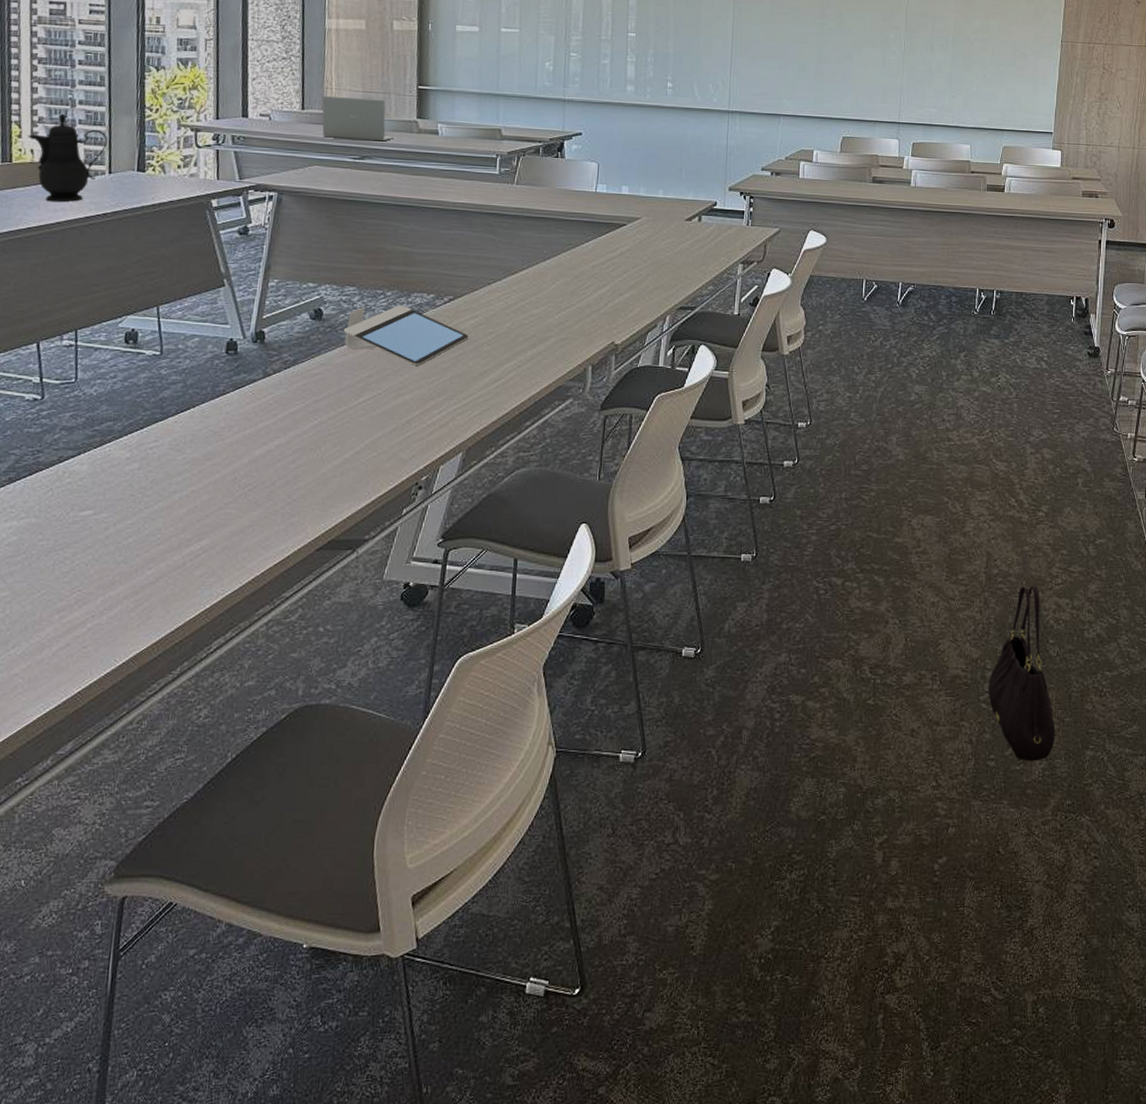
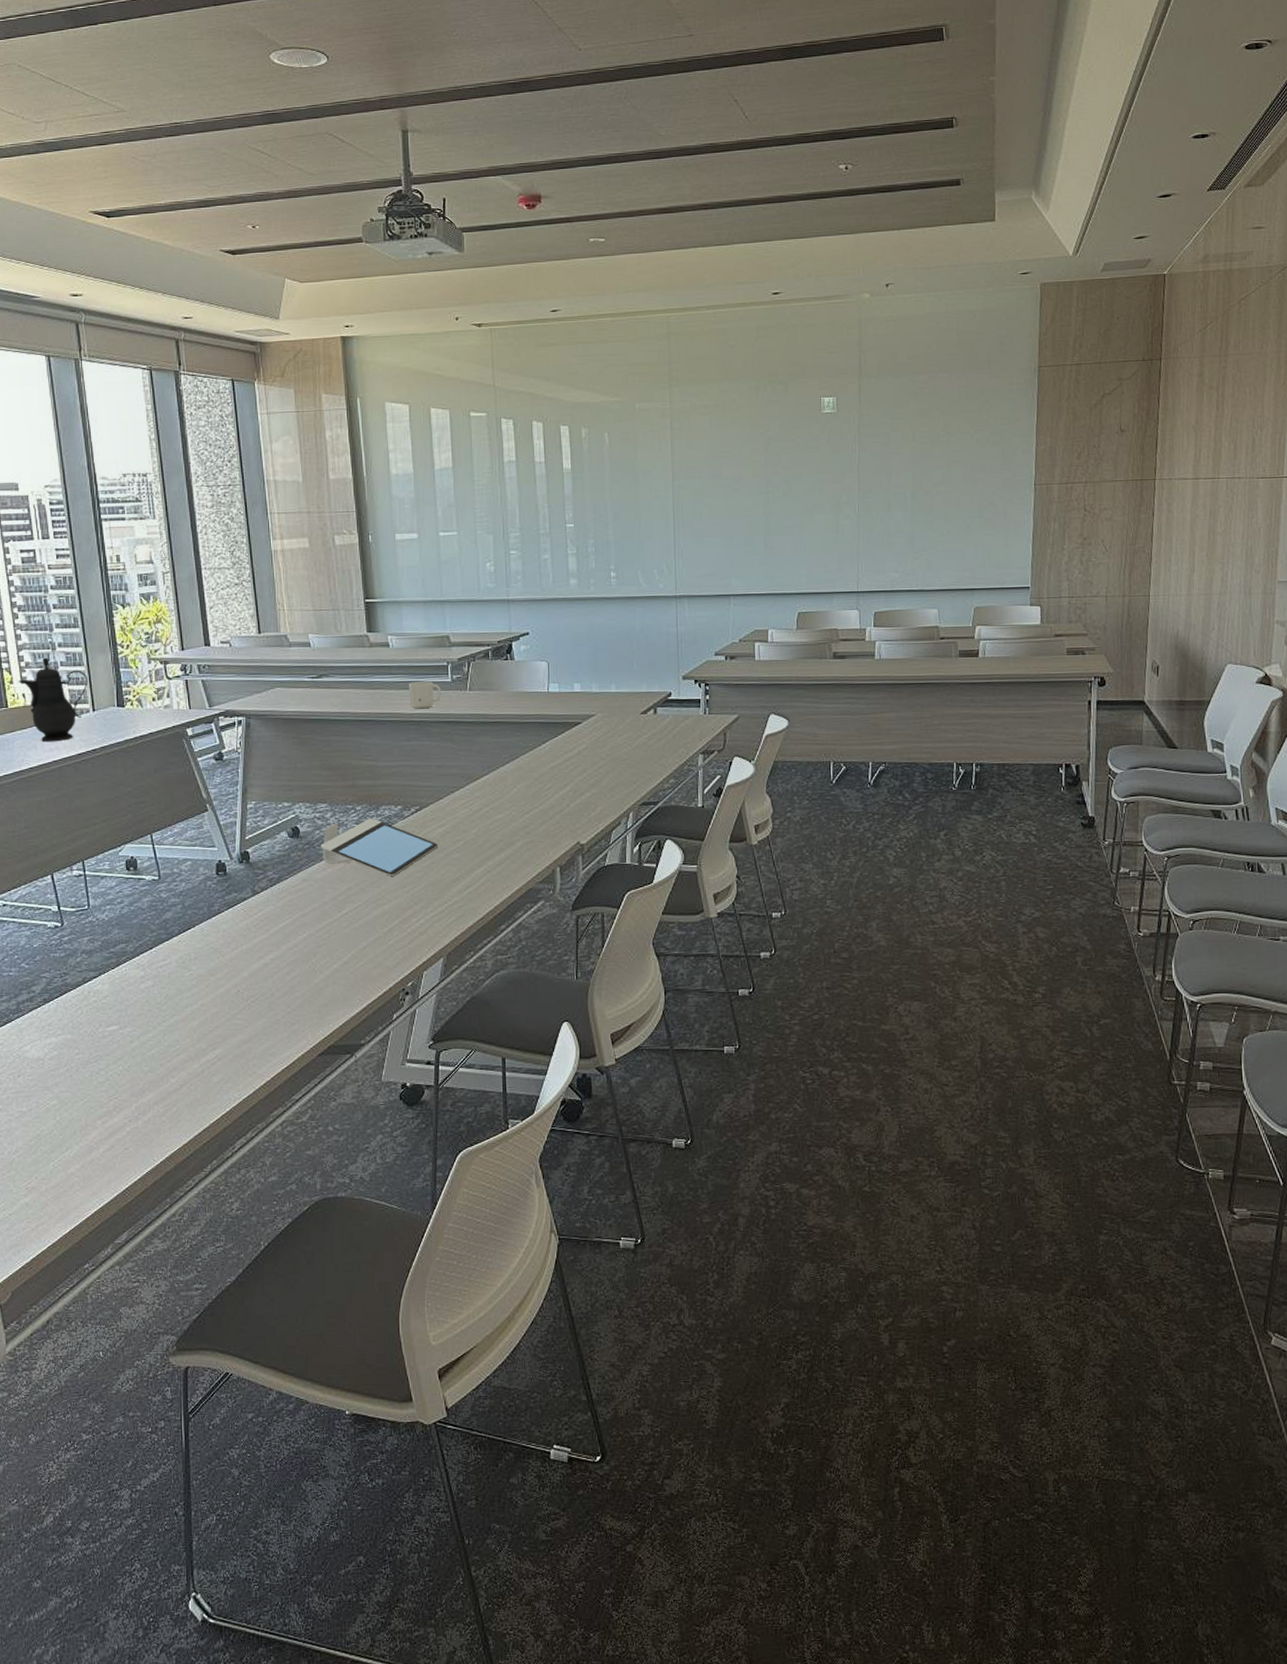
laptop: present [322,96,394,142] -> none [276,616,348,659]
mug: none [453,171,488,198] -> present [408,681,442,708]
handbag: present [988,585,1056,761] -> none [989,1069,1065,1246]

